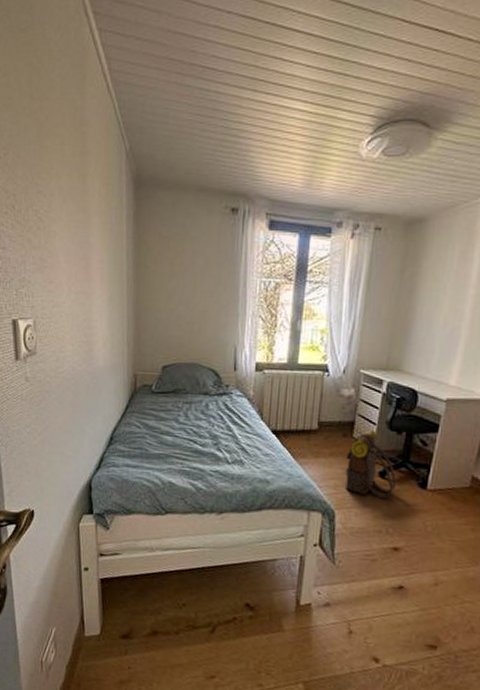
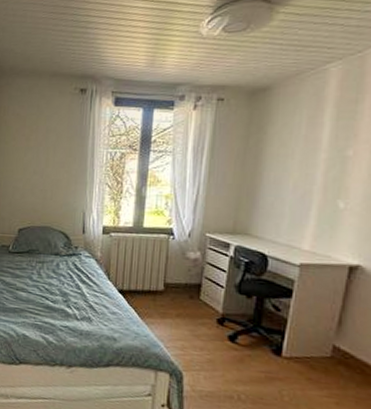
backpack: present [345,429,397,499] -> none [193,292,248,364]

